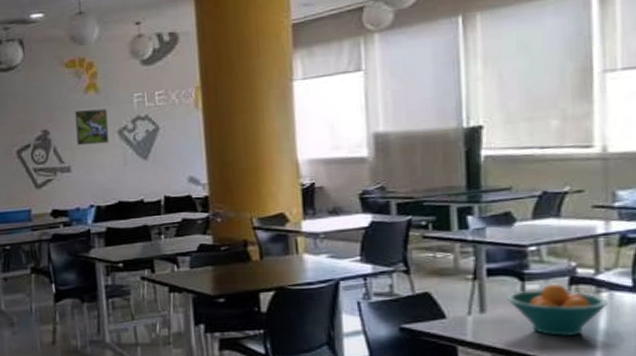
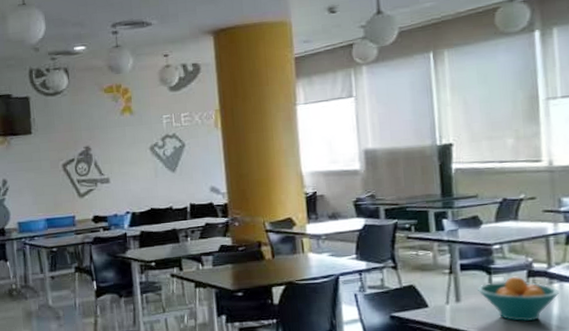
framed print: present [74,108,109,146] -> none [112,128,143,160]

